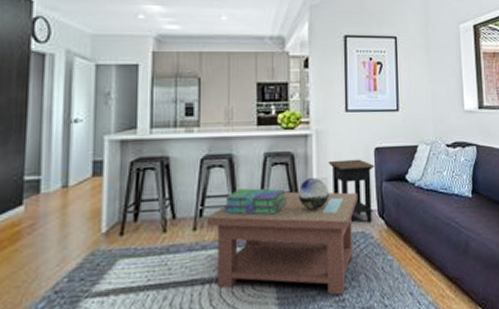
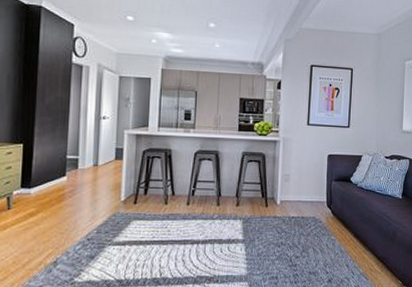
coffee table: present [206,191,358,295] -> none [197,182,312,261]
stack of books: present [223,188,286,215] -> none [210,178,257,198]
decorative sphere: present [298,177,329,210] -> none [266,173,290,198]
side table: present [328,159,375,223] -> none [291,162,327,211]

